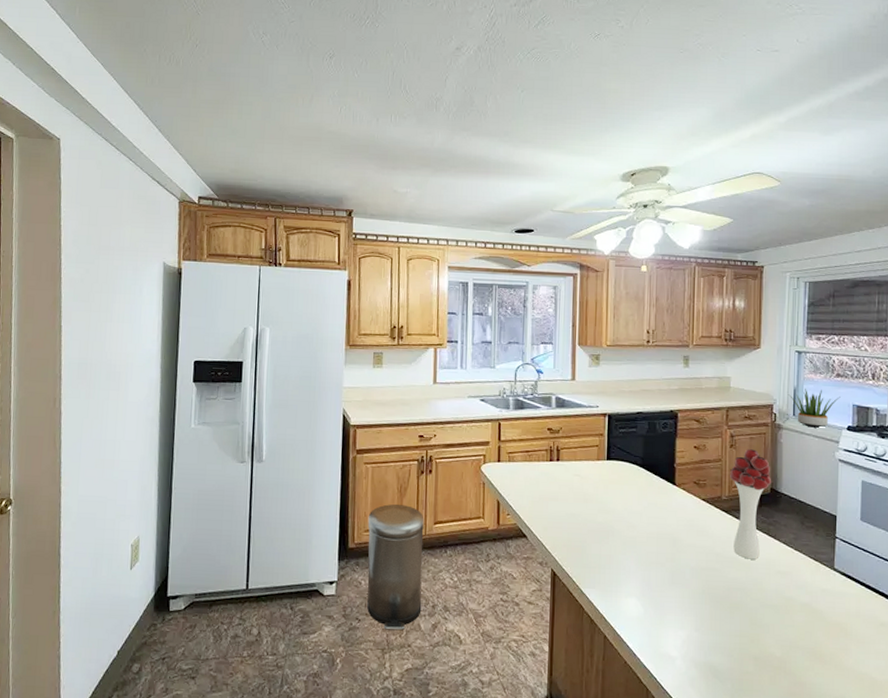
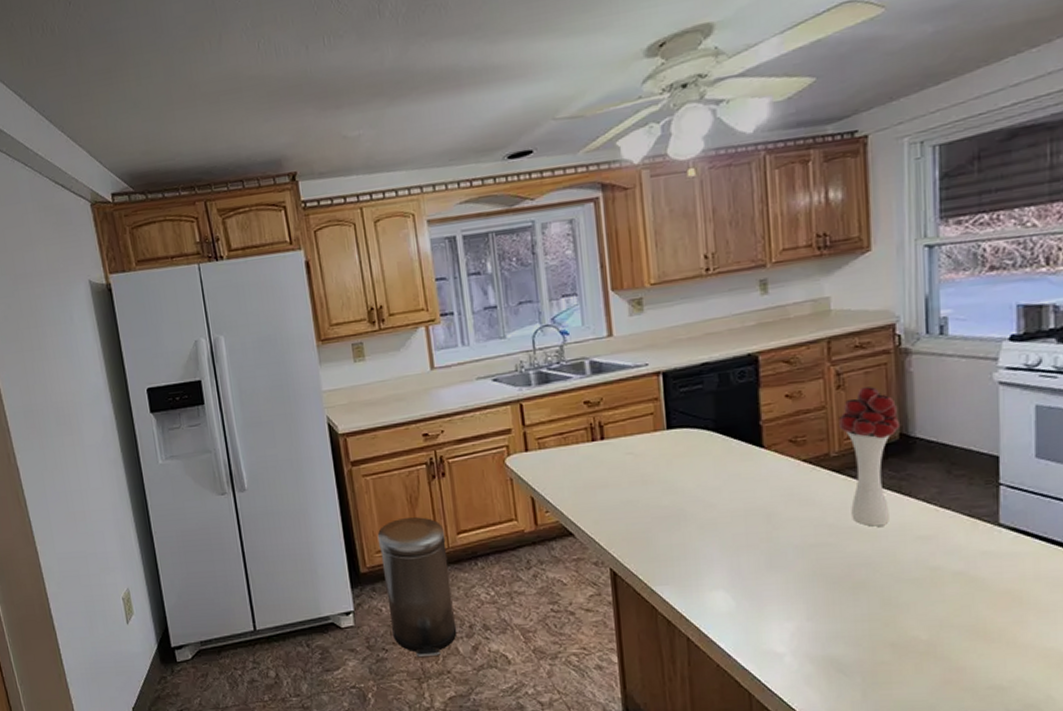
potted plant: present [787,388,840,428] -> none [916,292,997,346]

